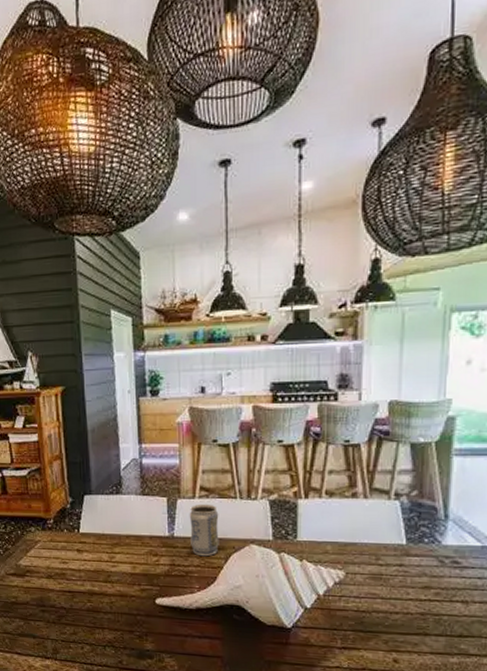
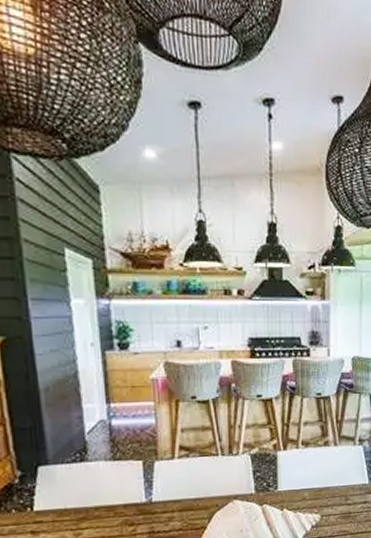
vase: present [189,503,219,557] -> none [168,463,202,519]

